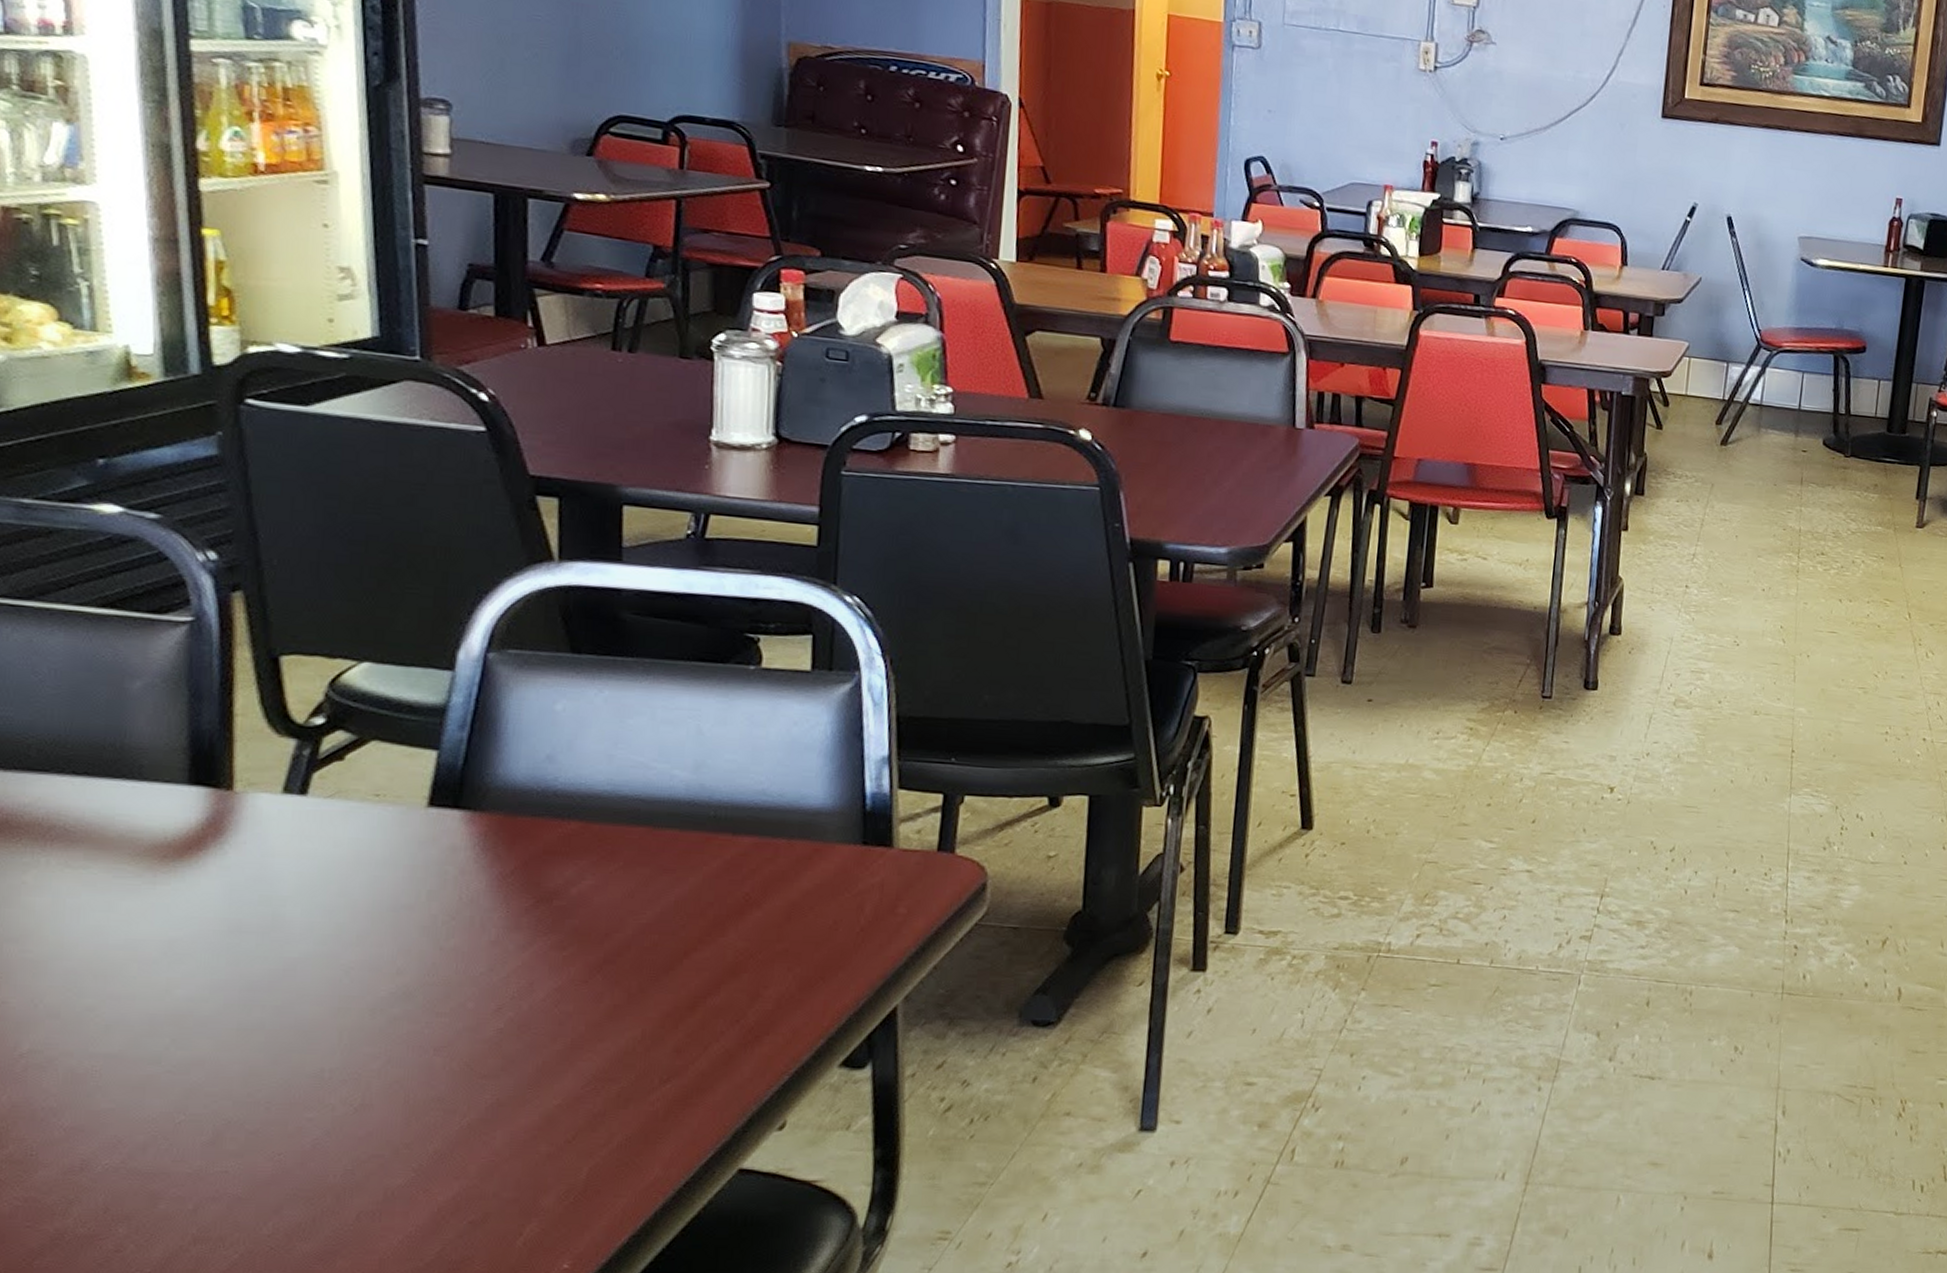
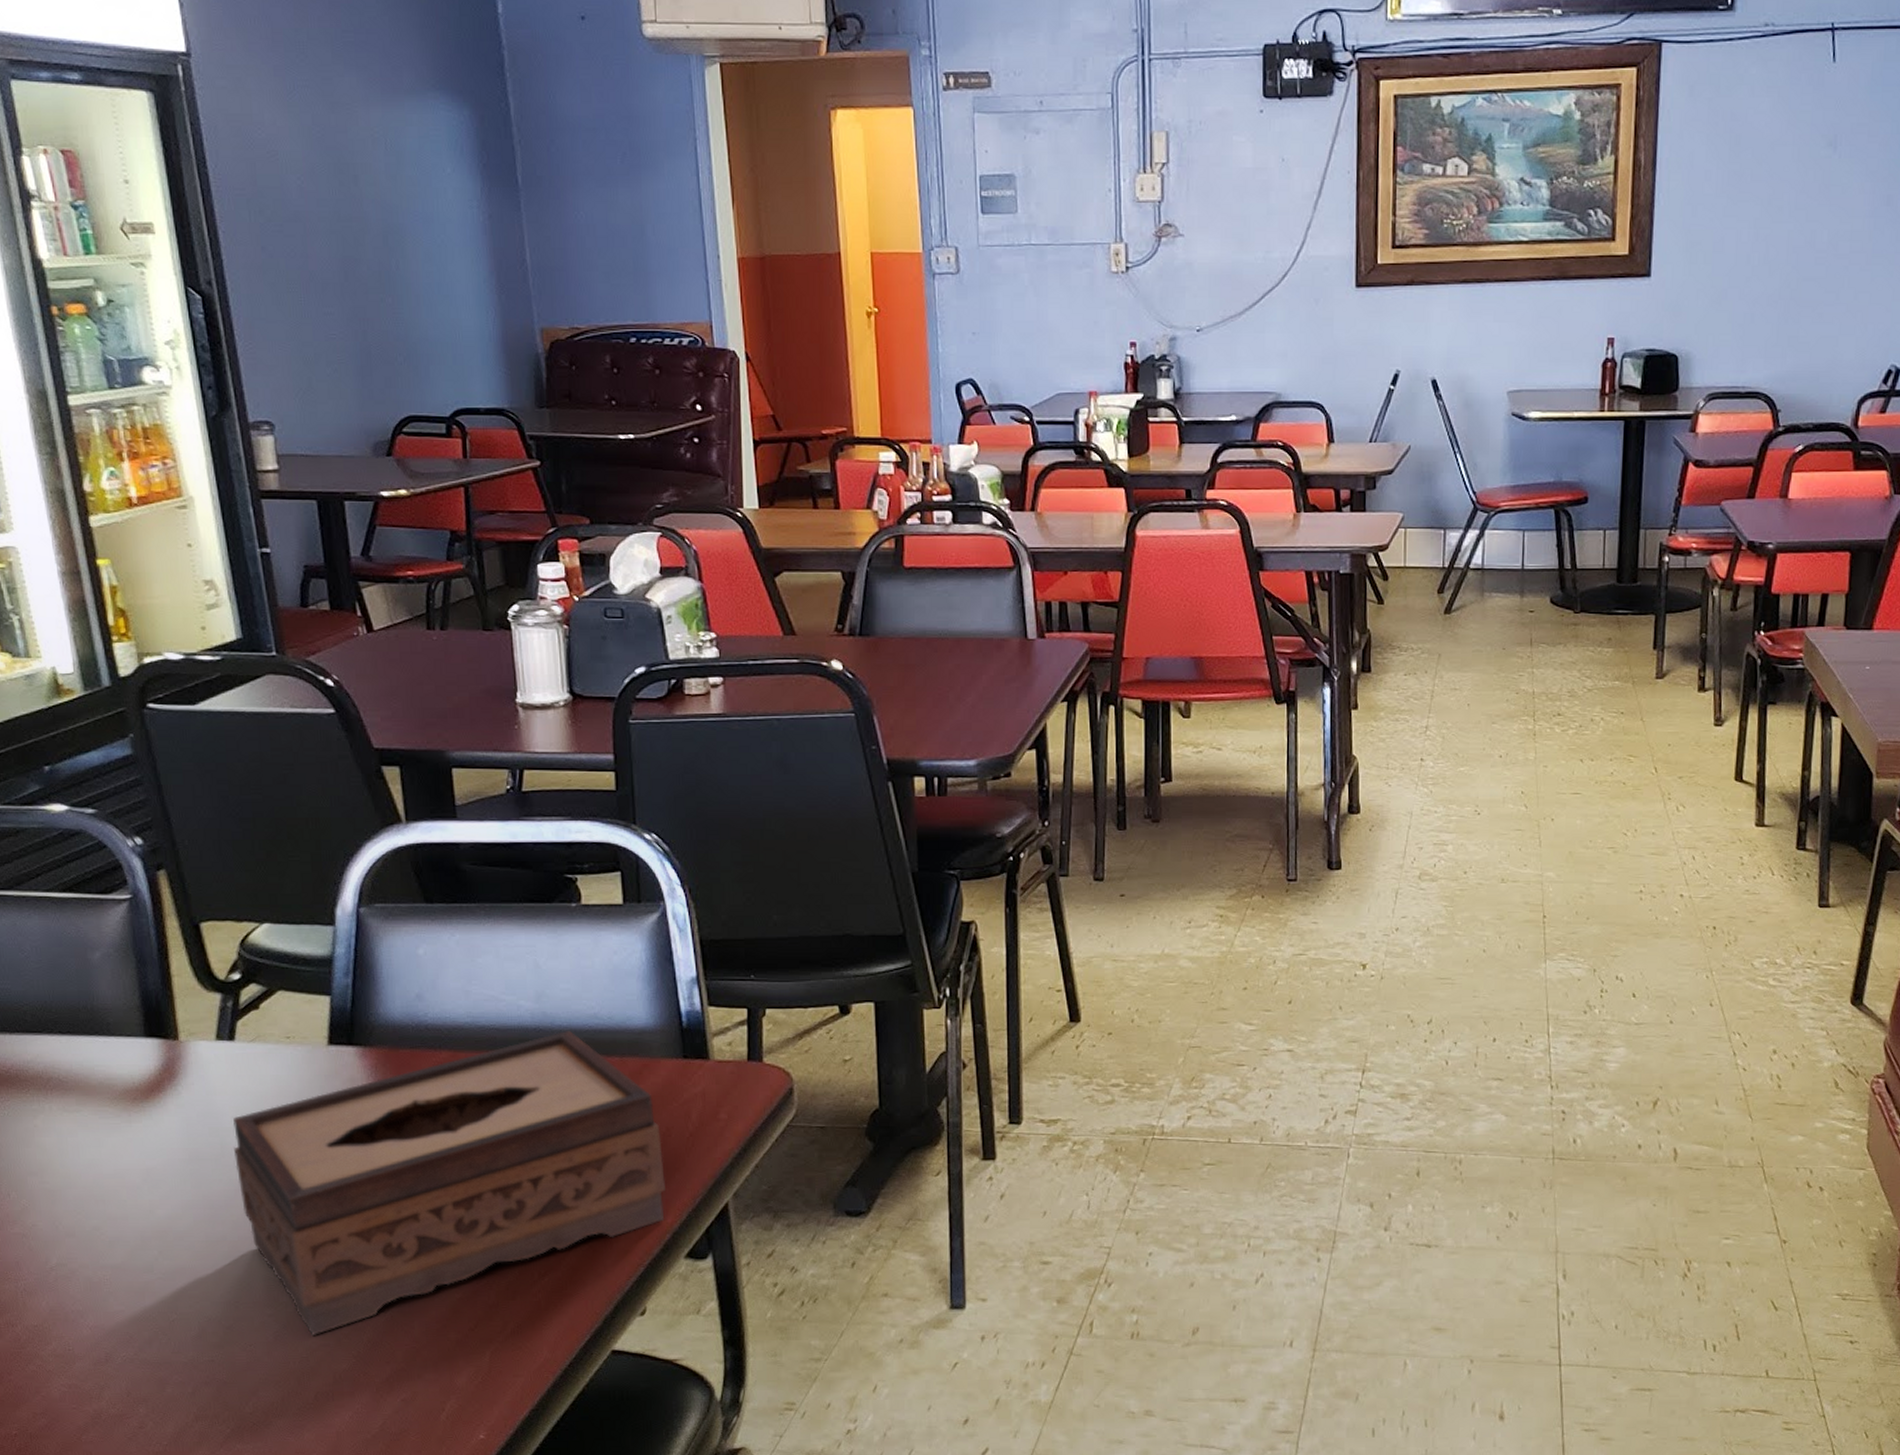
tissue box: none [288,806,827,1144] -> present [233,1030,665,1335]

